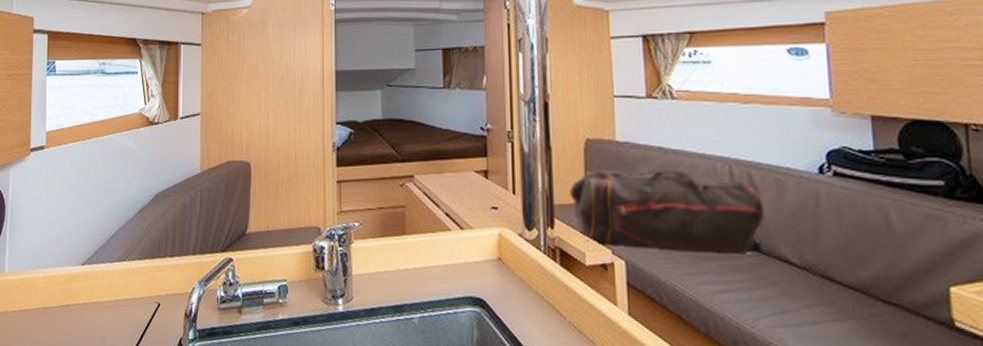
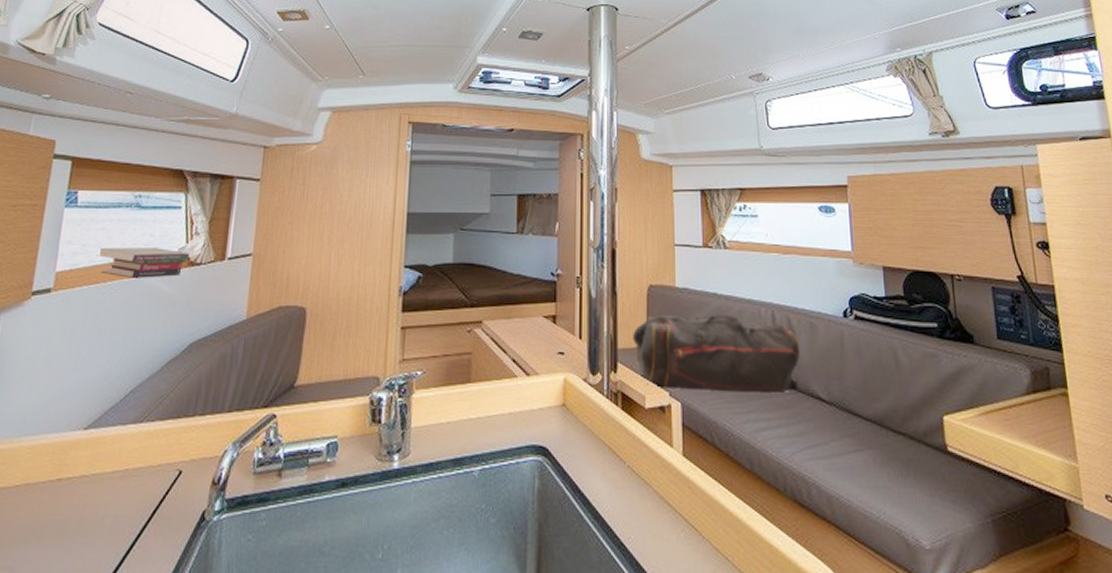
books: none [76,109,149,138] -> present [97,247,190,280]

